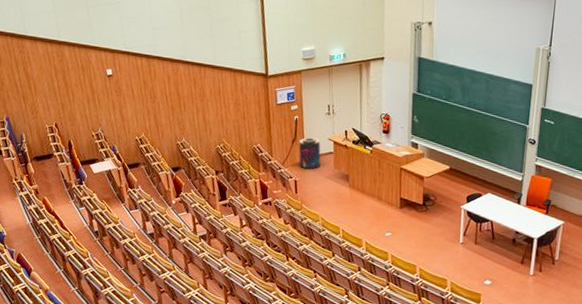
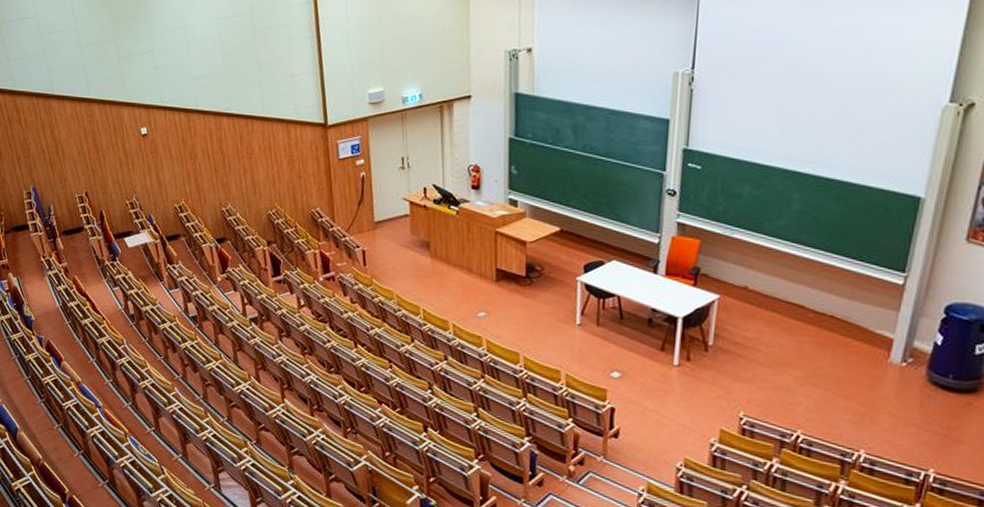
supplement container: present [299,137,321,169] -> none [366,197,395,236]

